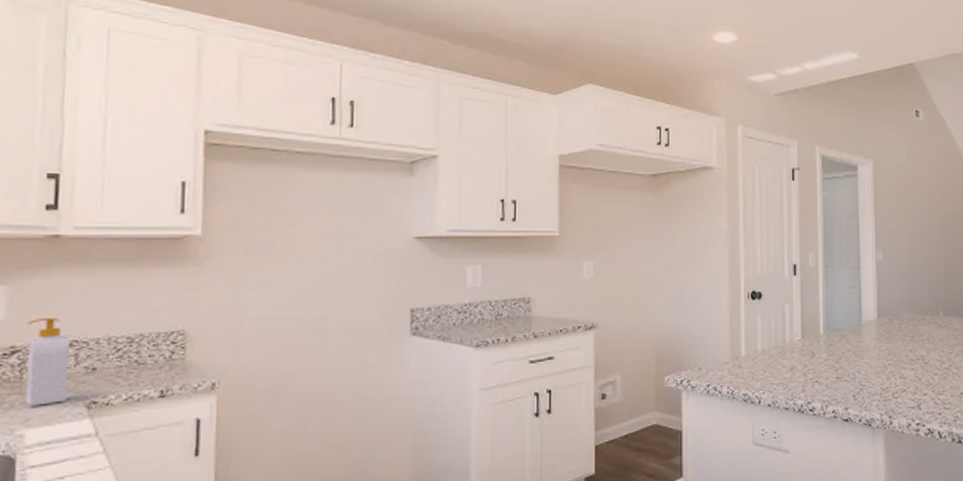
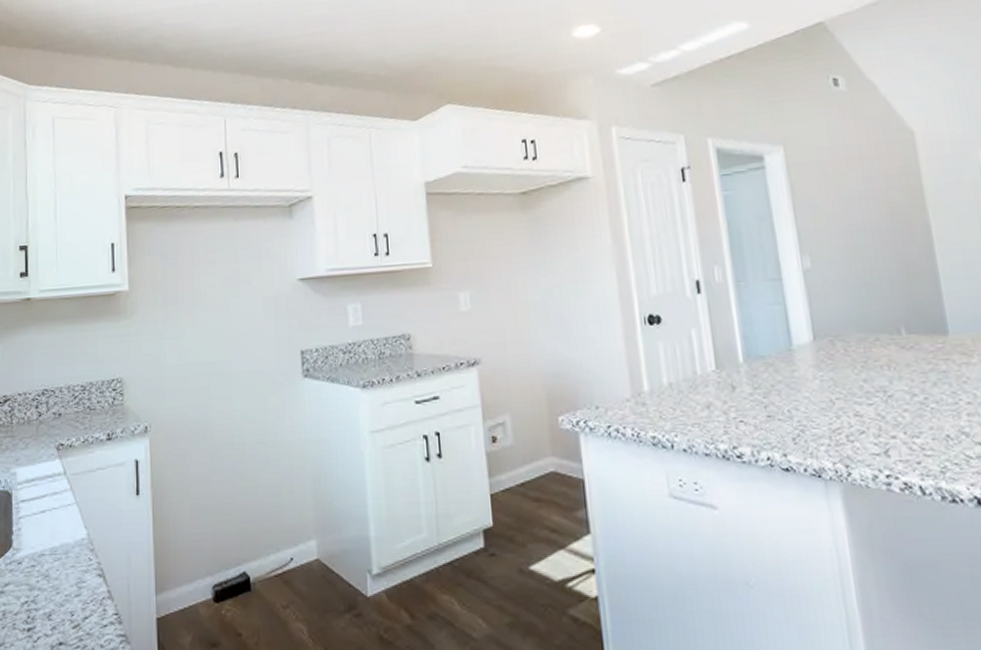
soap bottle: present [25,317,70,408] -> none [13,369,43,449]

